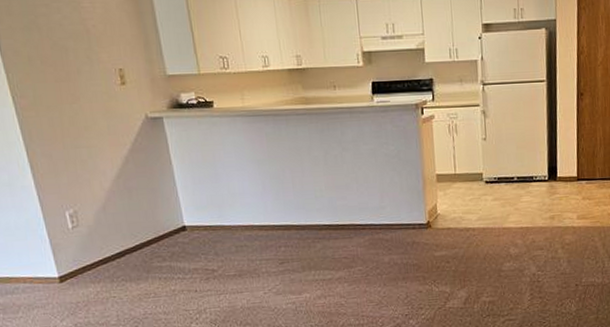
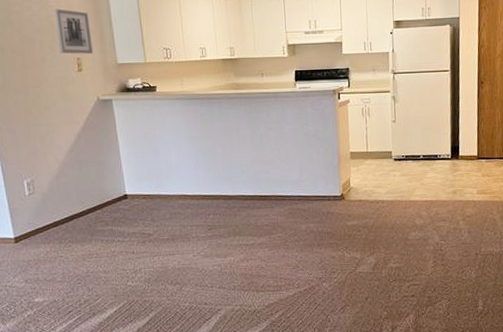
wall art: none [88,10,138,65] -> present [54,9,94,54]

